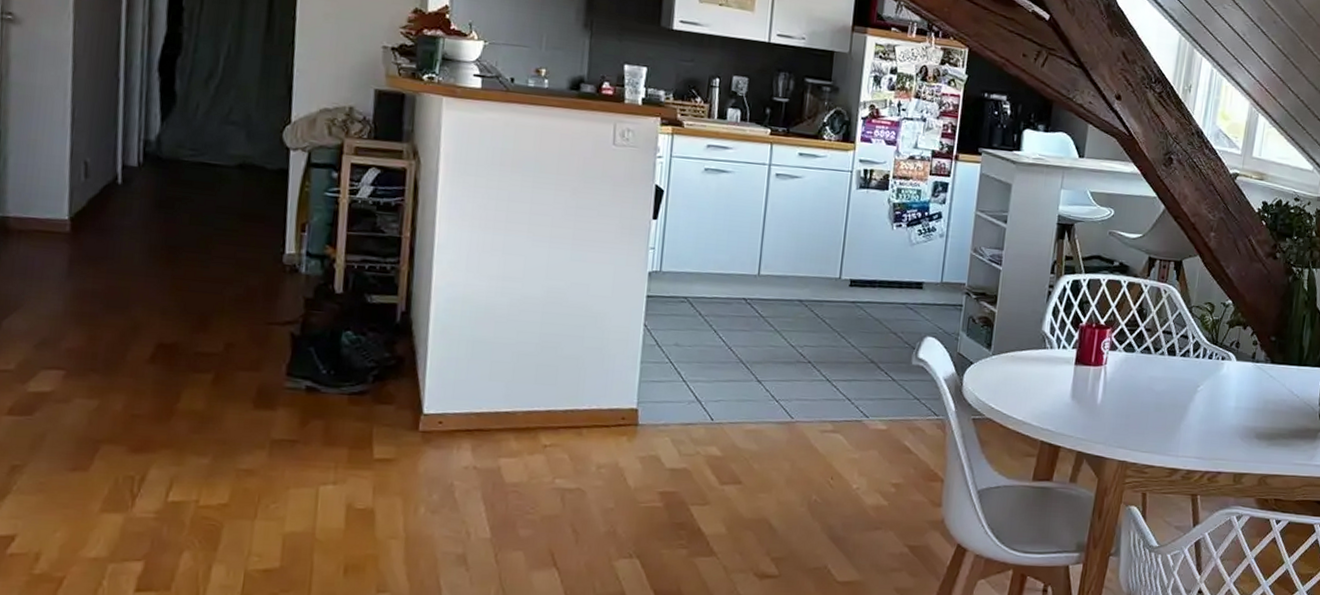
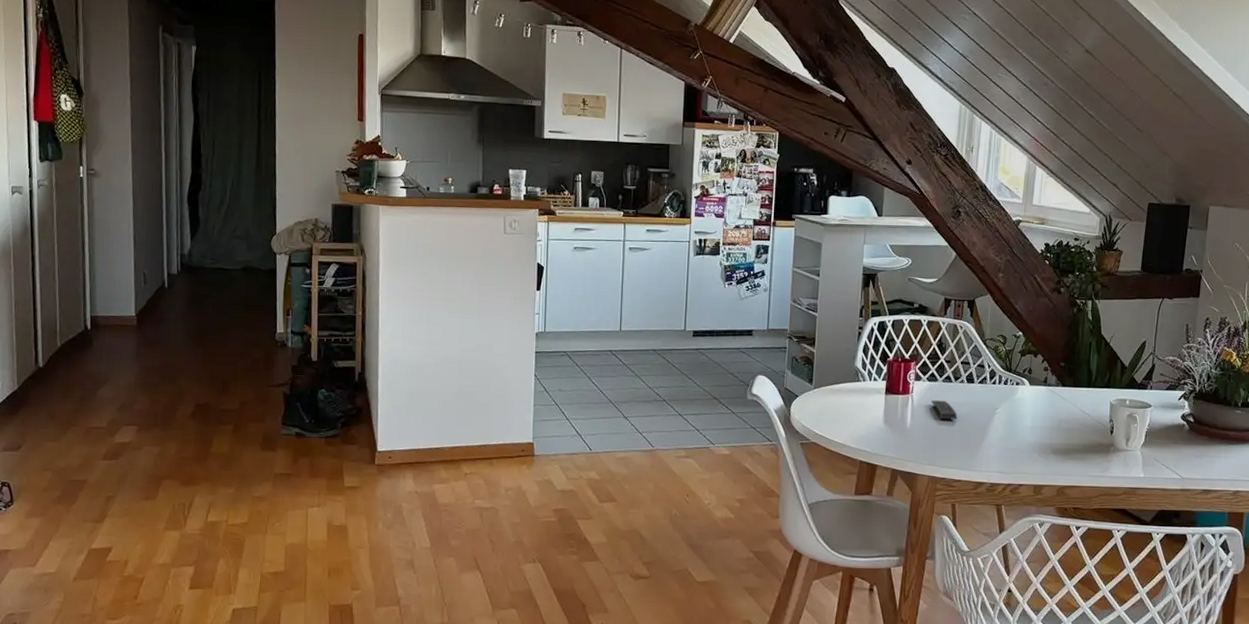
remote control: none [1126,373,1155,397] -> present [931,399,957,420]

